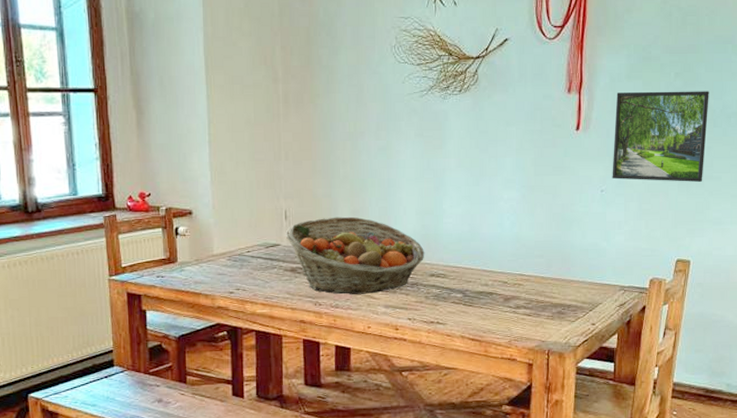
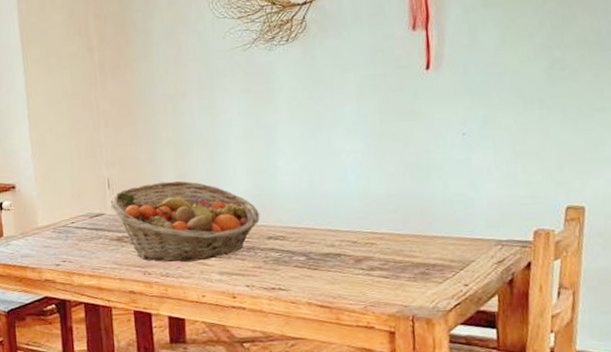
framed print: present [612,91,709,182] -> none [472,10,592,120]

